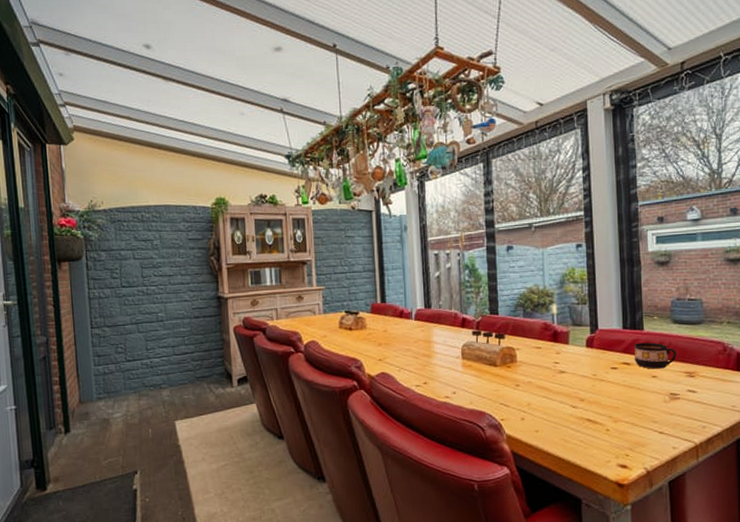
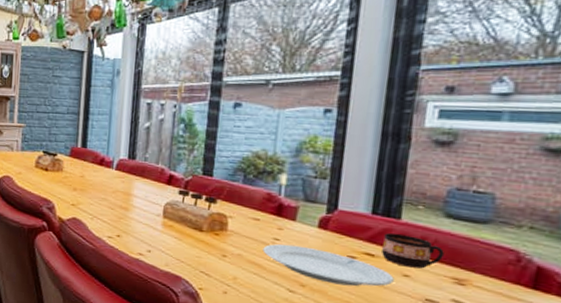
plate: none [547,365,646,394] -> present [262,244,394,287]

